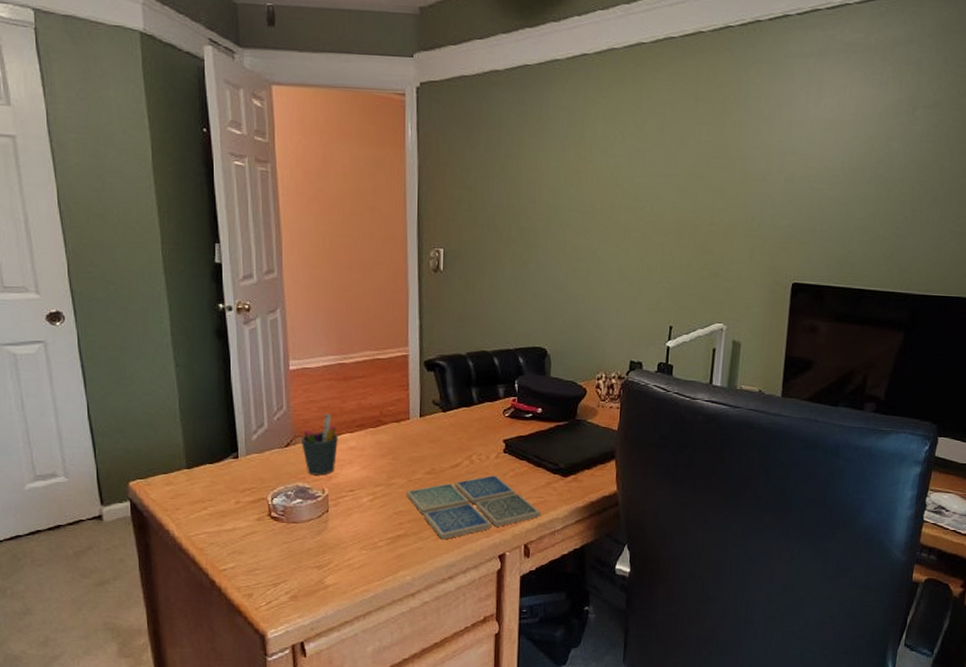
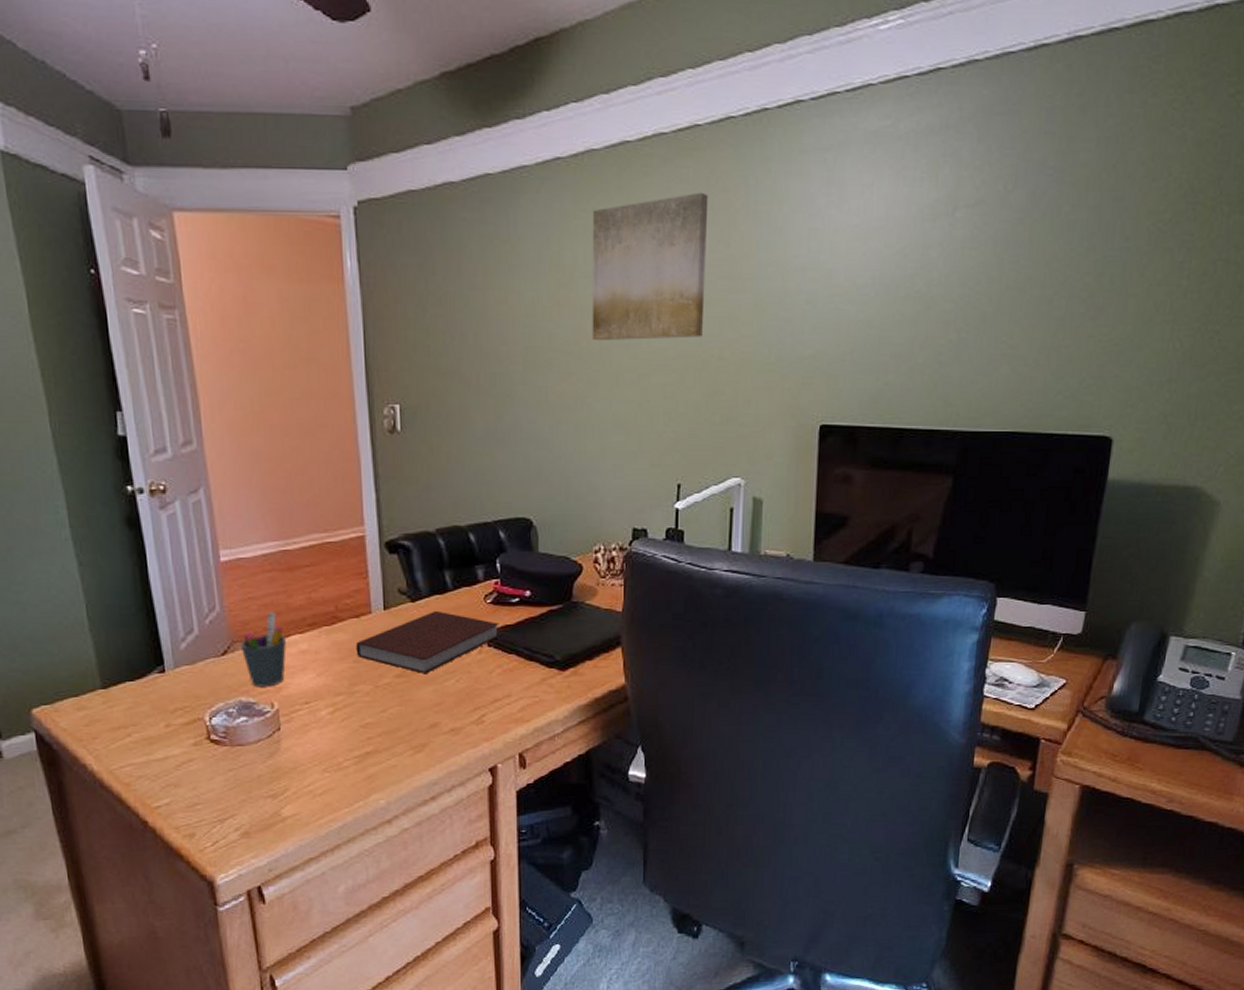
notebook: none [394,420,515,473] -> present [355,610,500,675]
drink coaster: present [406,475,541,540] -> none [374,674,536,754]
wall art: none [604,86,708,206] -> present [592,192,709,341]

